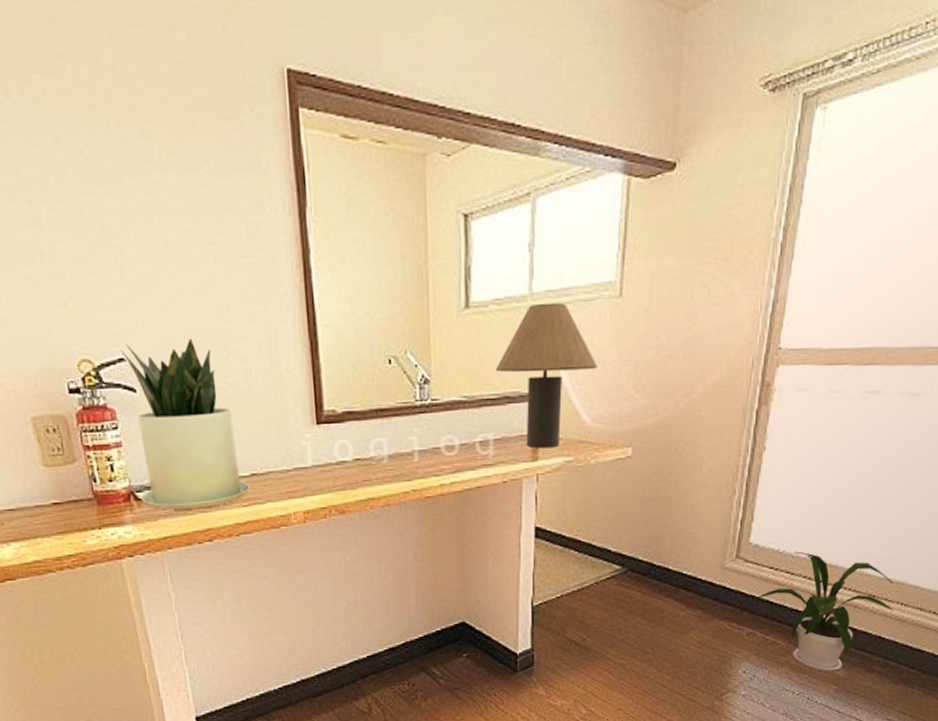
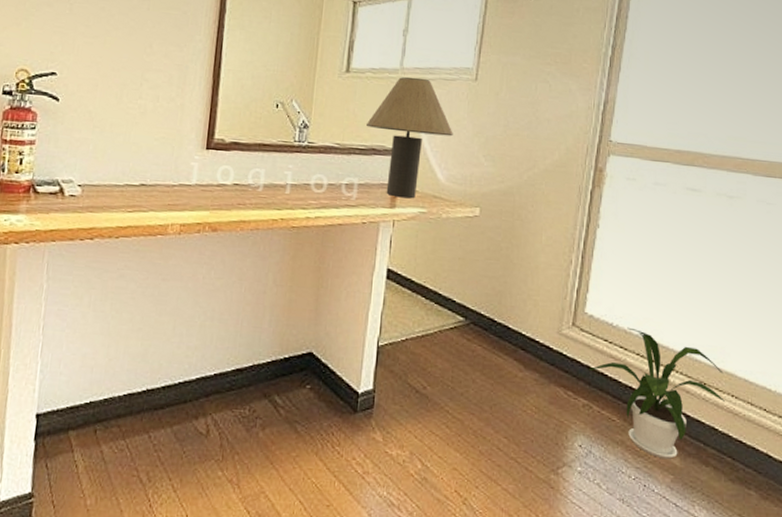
planter: present [121,338,251,511] -> none [39,61,139,209]

